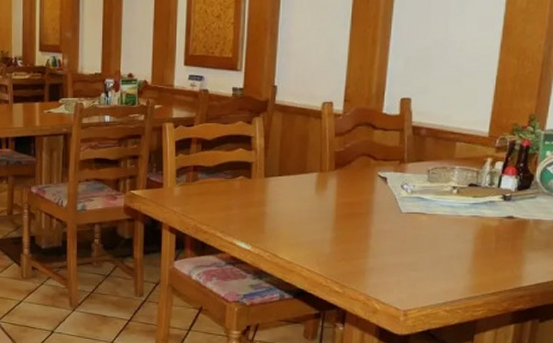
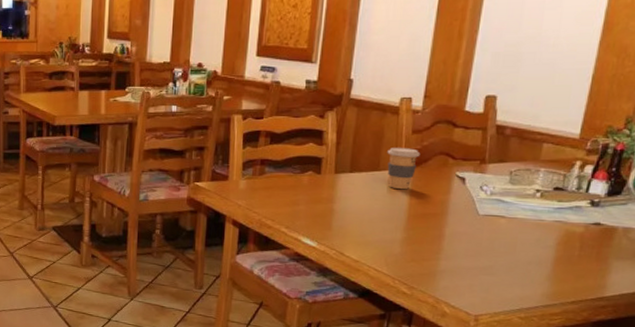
coffee cup: none [313,151,344,191] -> present [387,148,421,190]

